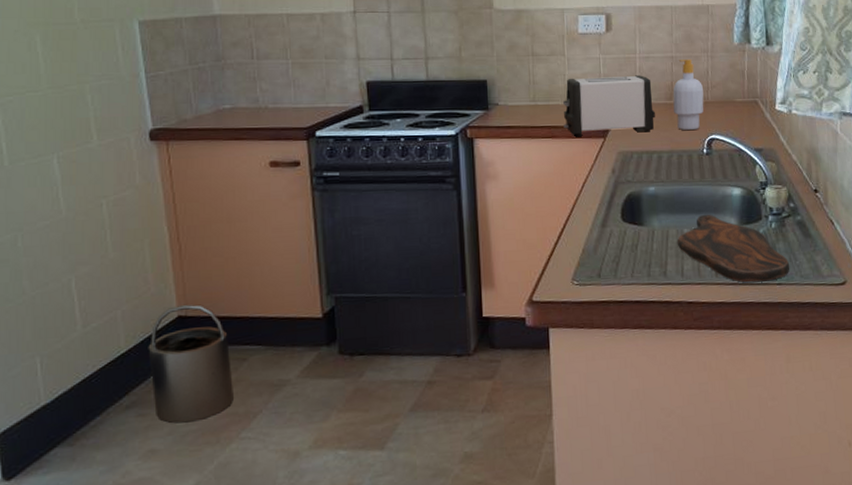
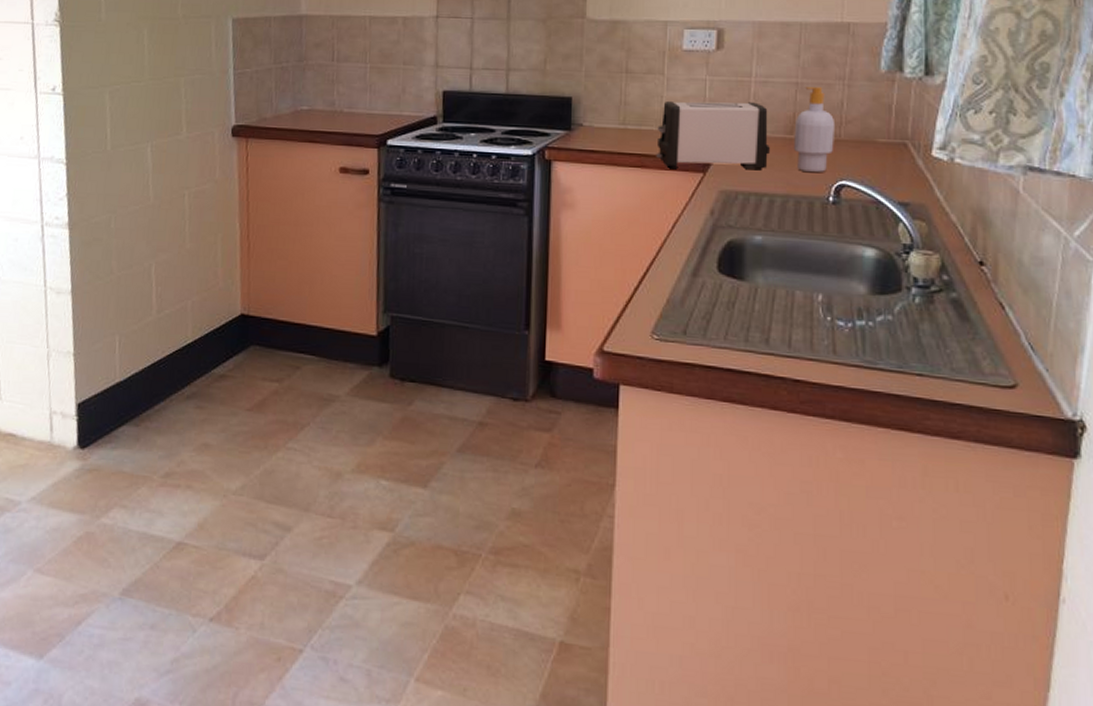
bucket: present [148,304,233,424] -> none [211,303,285,423]
cutting board: present [677,214,790,283] -> none [785,276,937,370]

